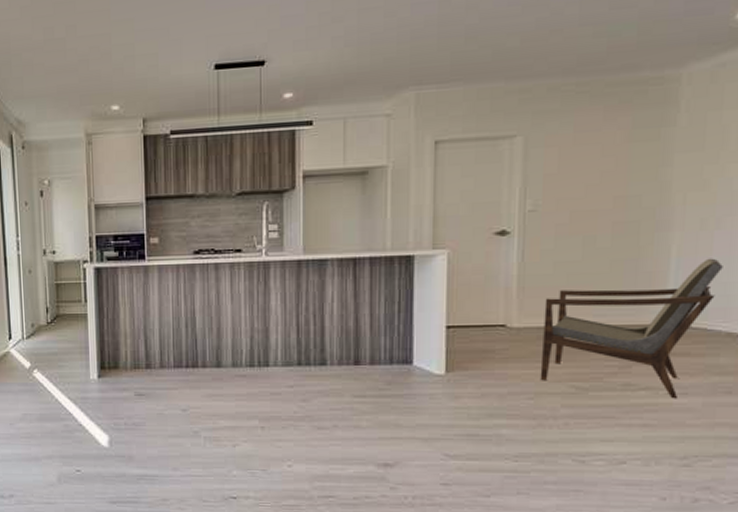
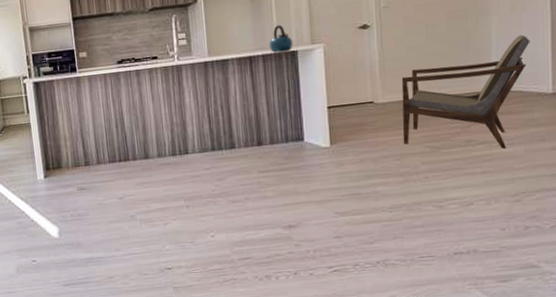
kettle: none [379,222,410,256] -> present [269,24,293,53]

